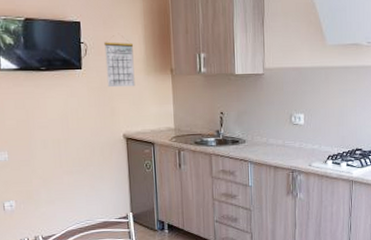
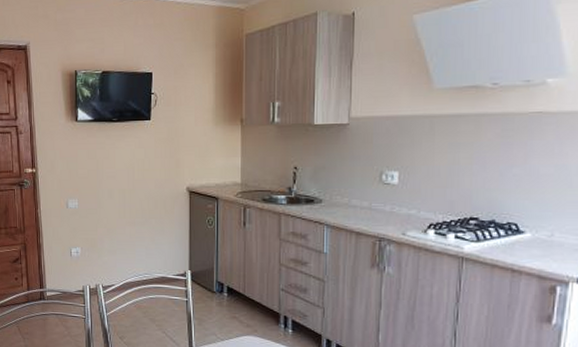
calendar: present [104,35,135,88] -> none [174,85,204,139]

